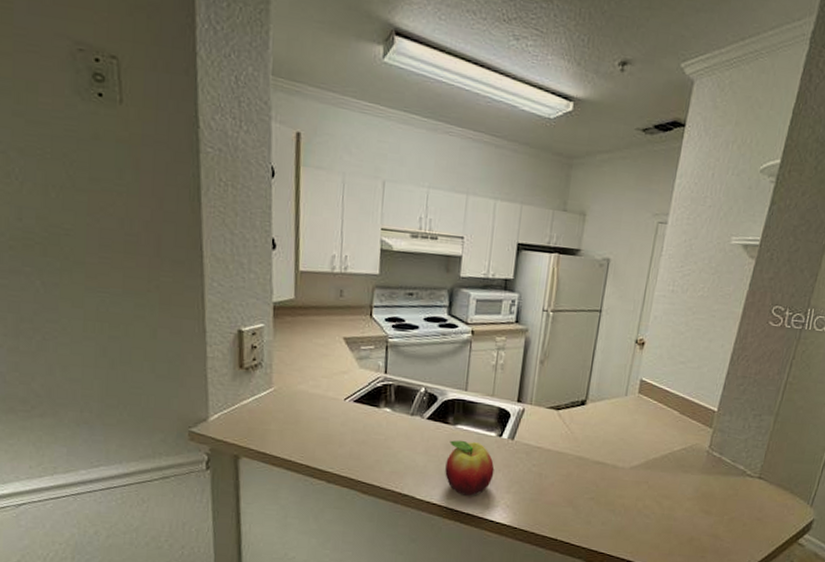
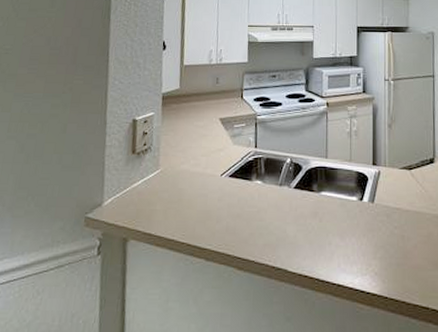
fruit: present [445,440,495,496] -> none [314,206,359,265]

